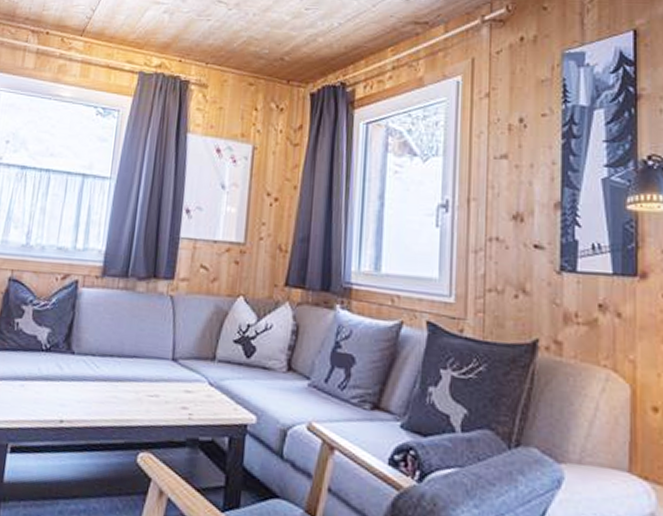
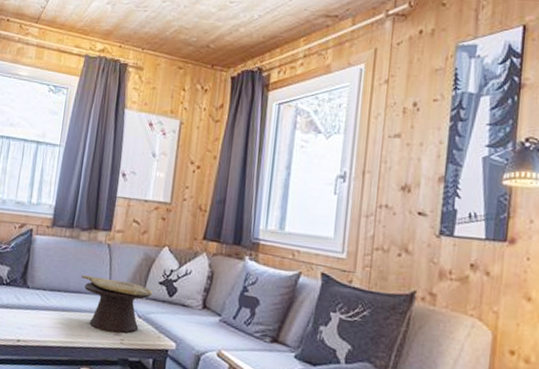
decorative bowl: none [138,335,227,407] -> present [81,275,153,334]

